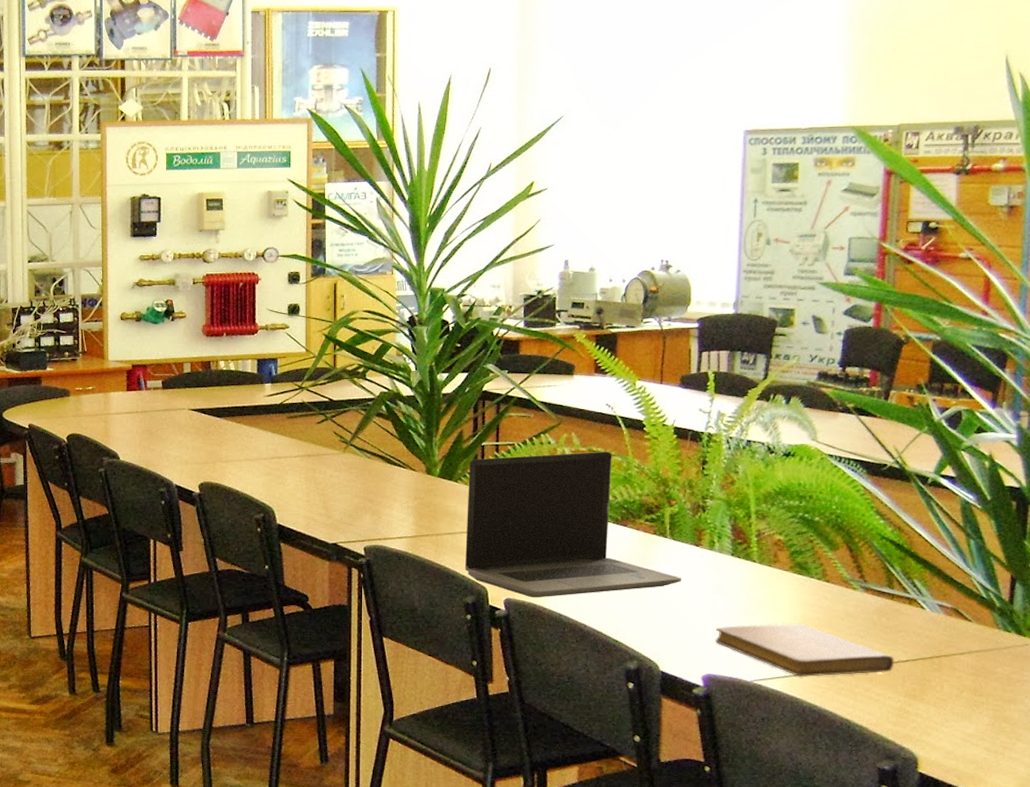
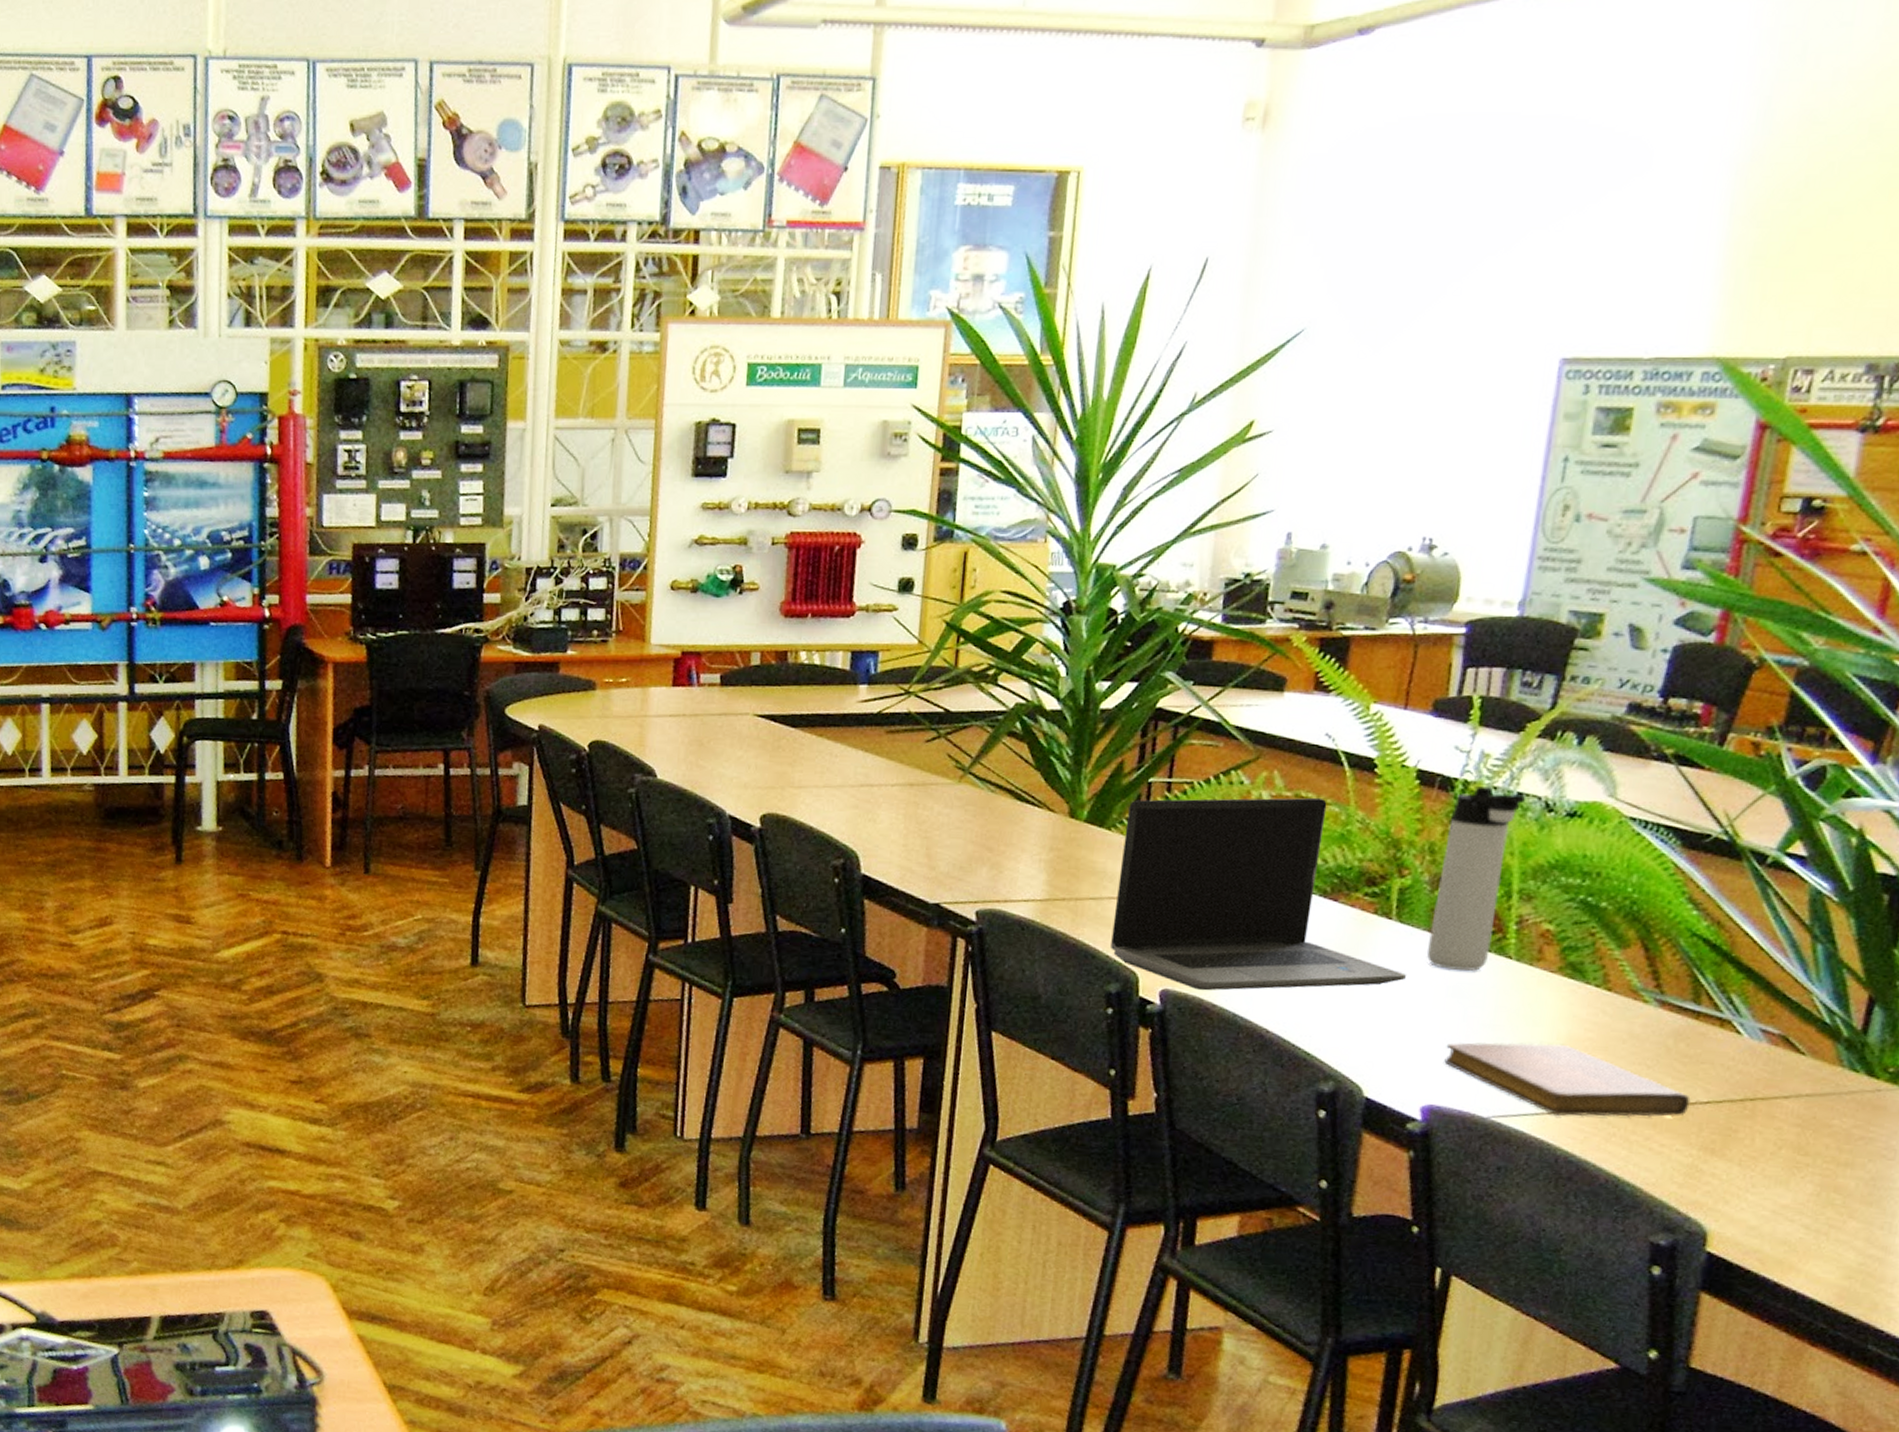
thermos bottle: none [694,437,753,573] -> present [1426,786,1525,971]

